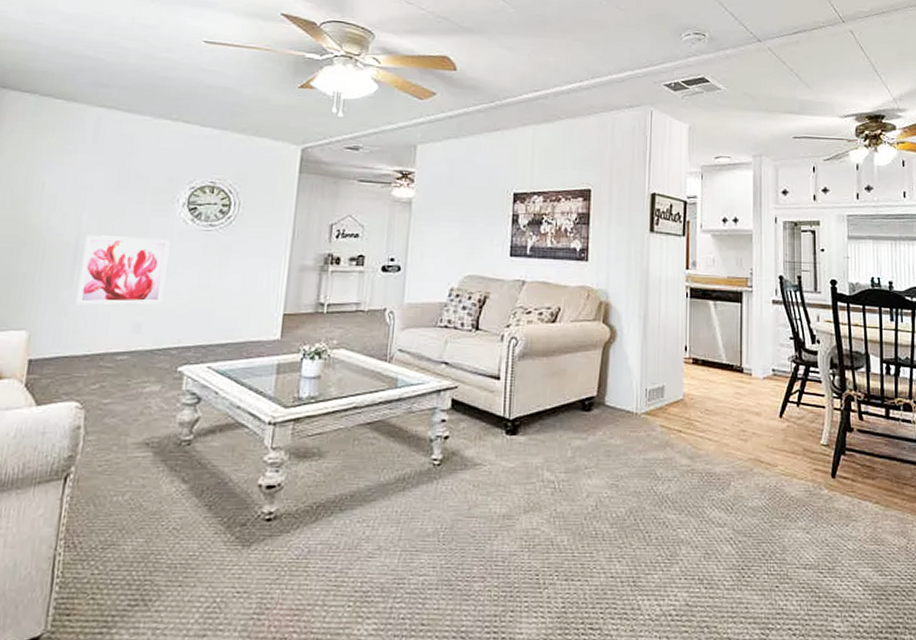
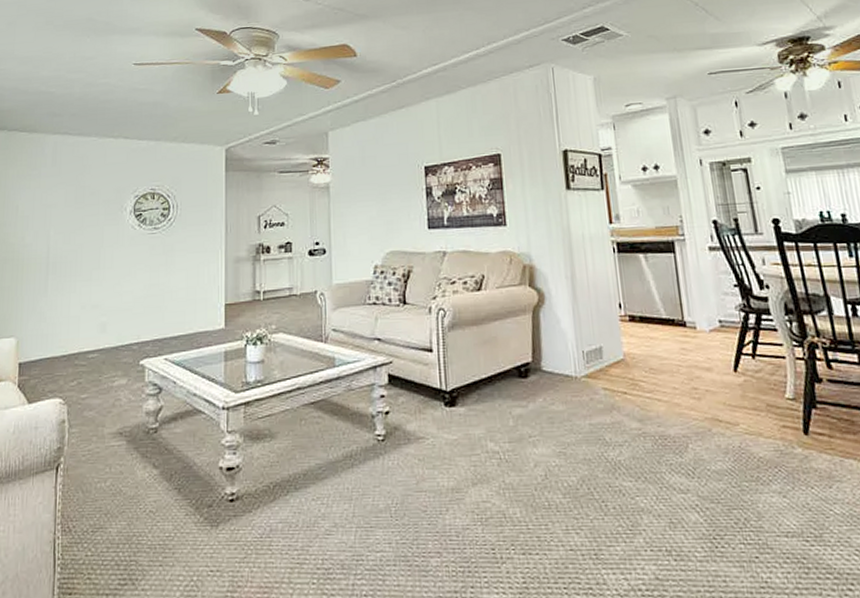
wall art: present [75,235,170,305] -> none [51,245,123,311]

